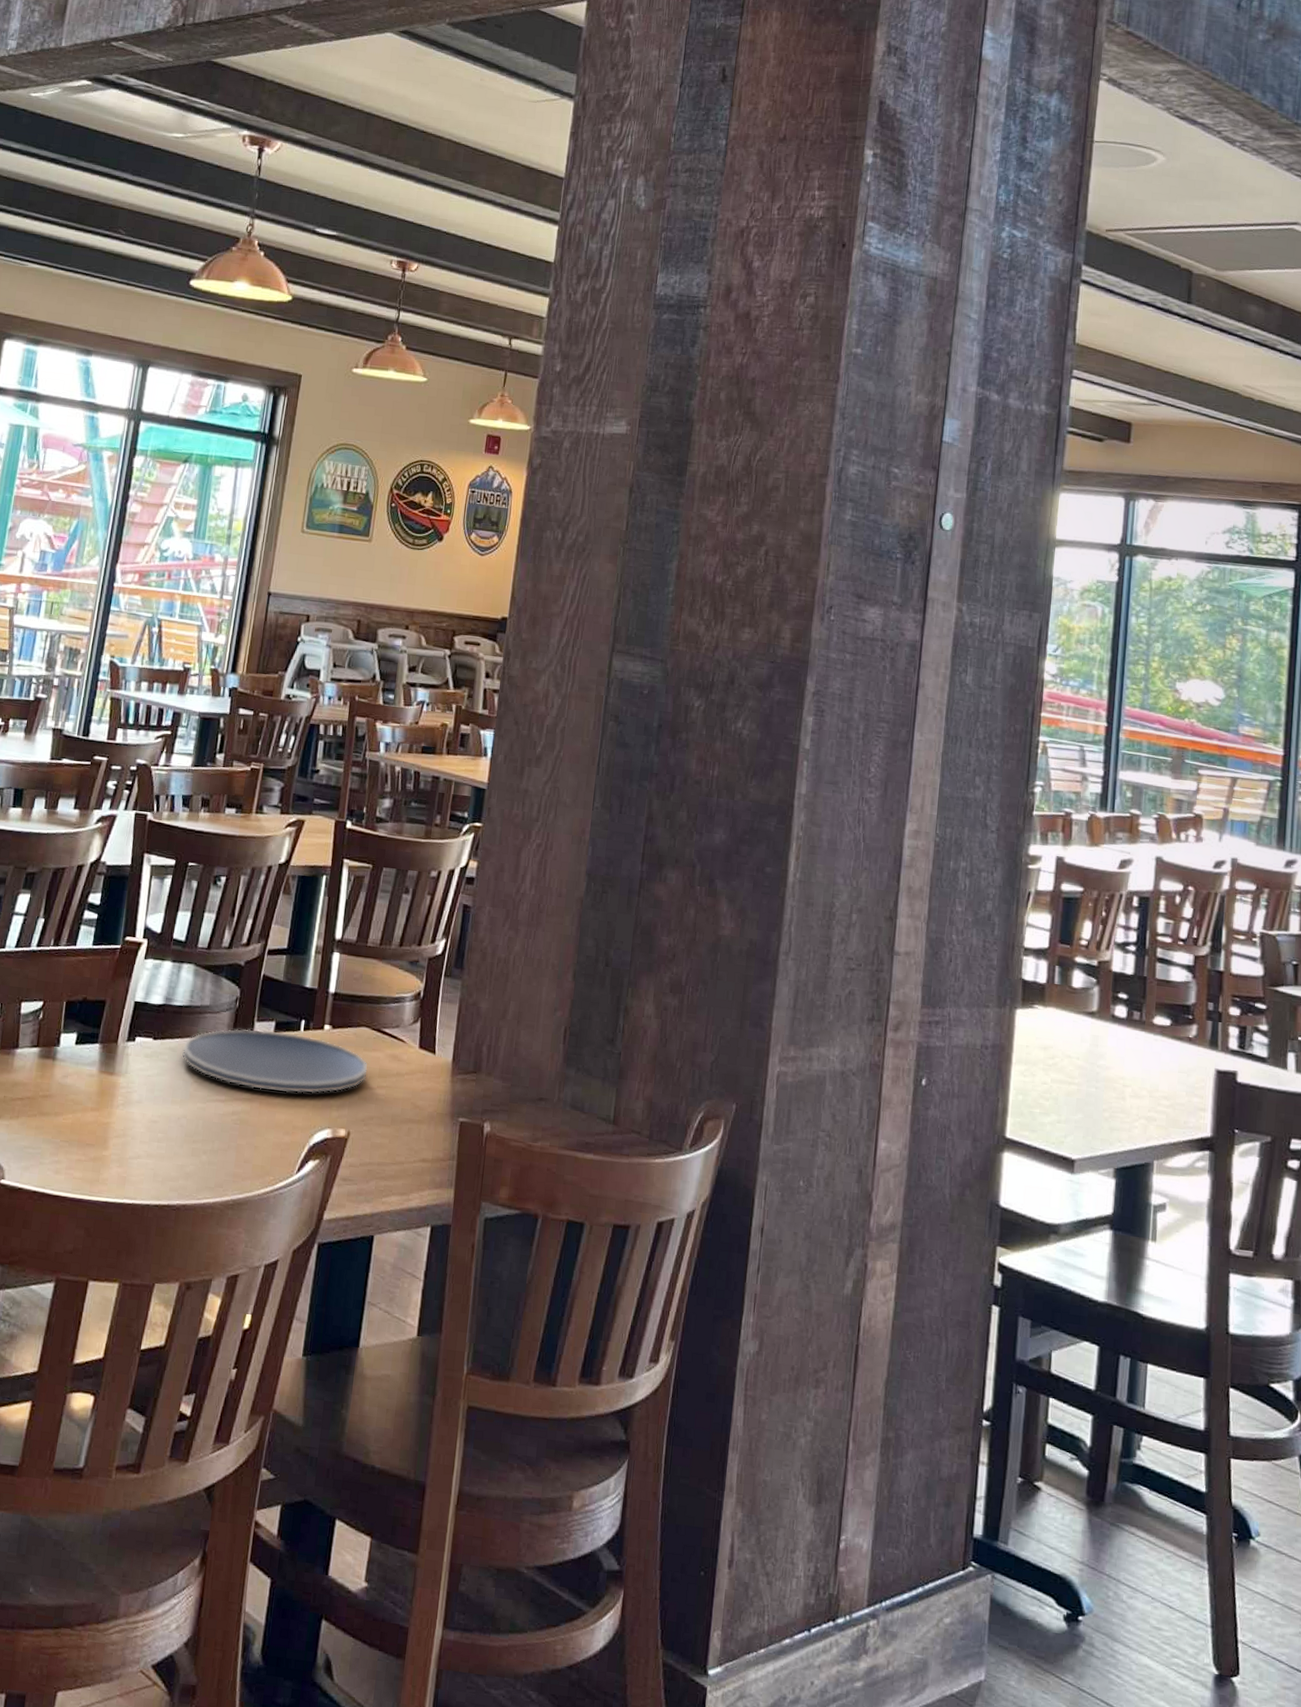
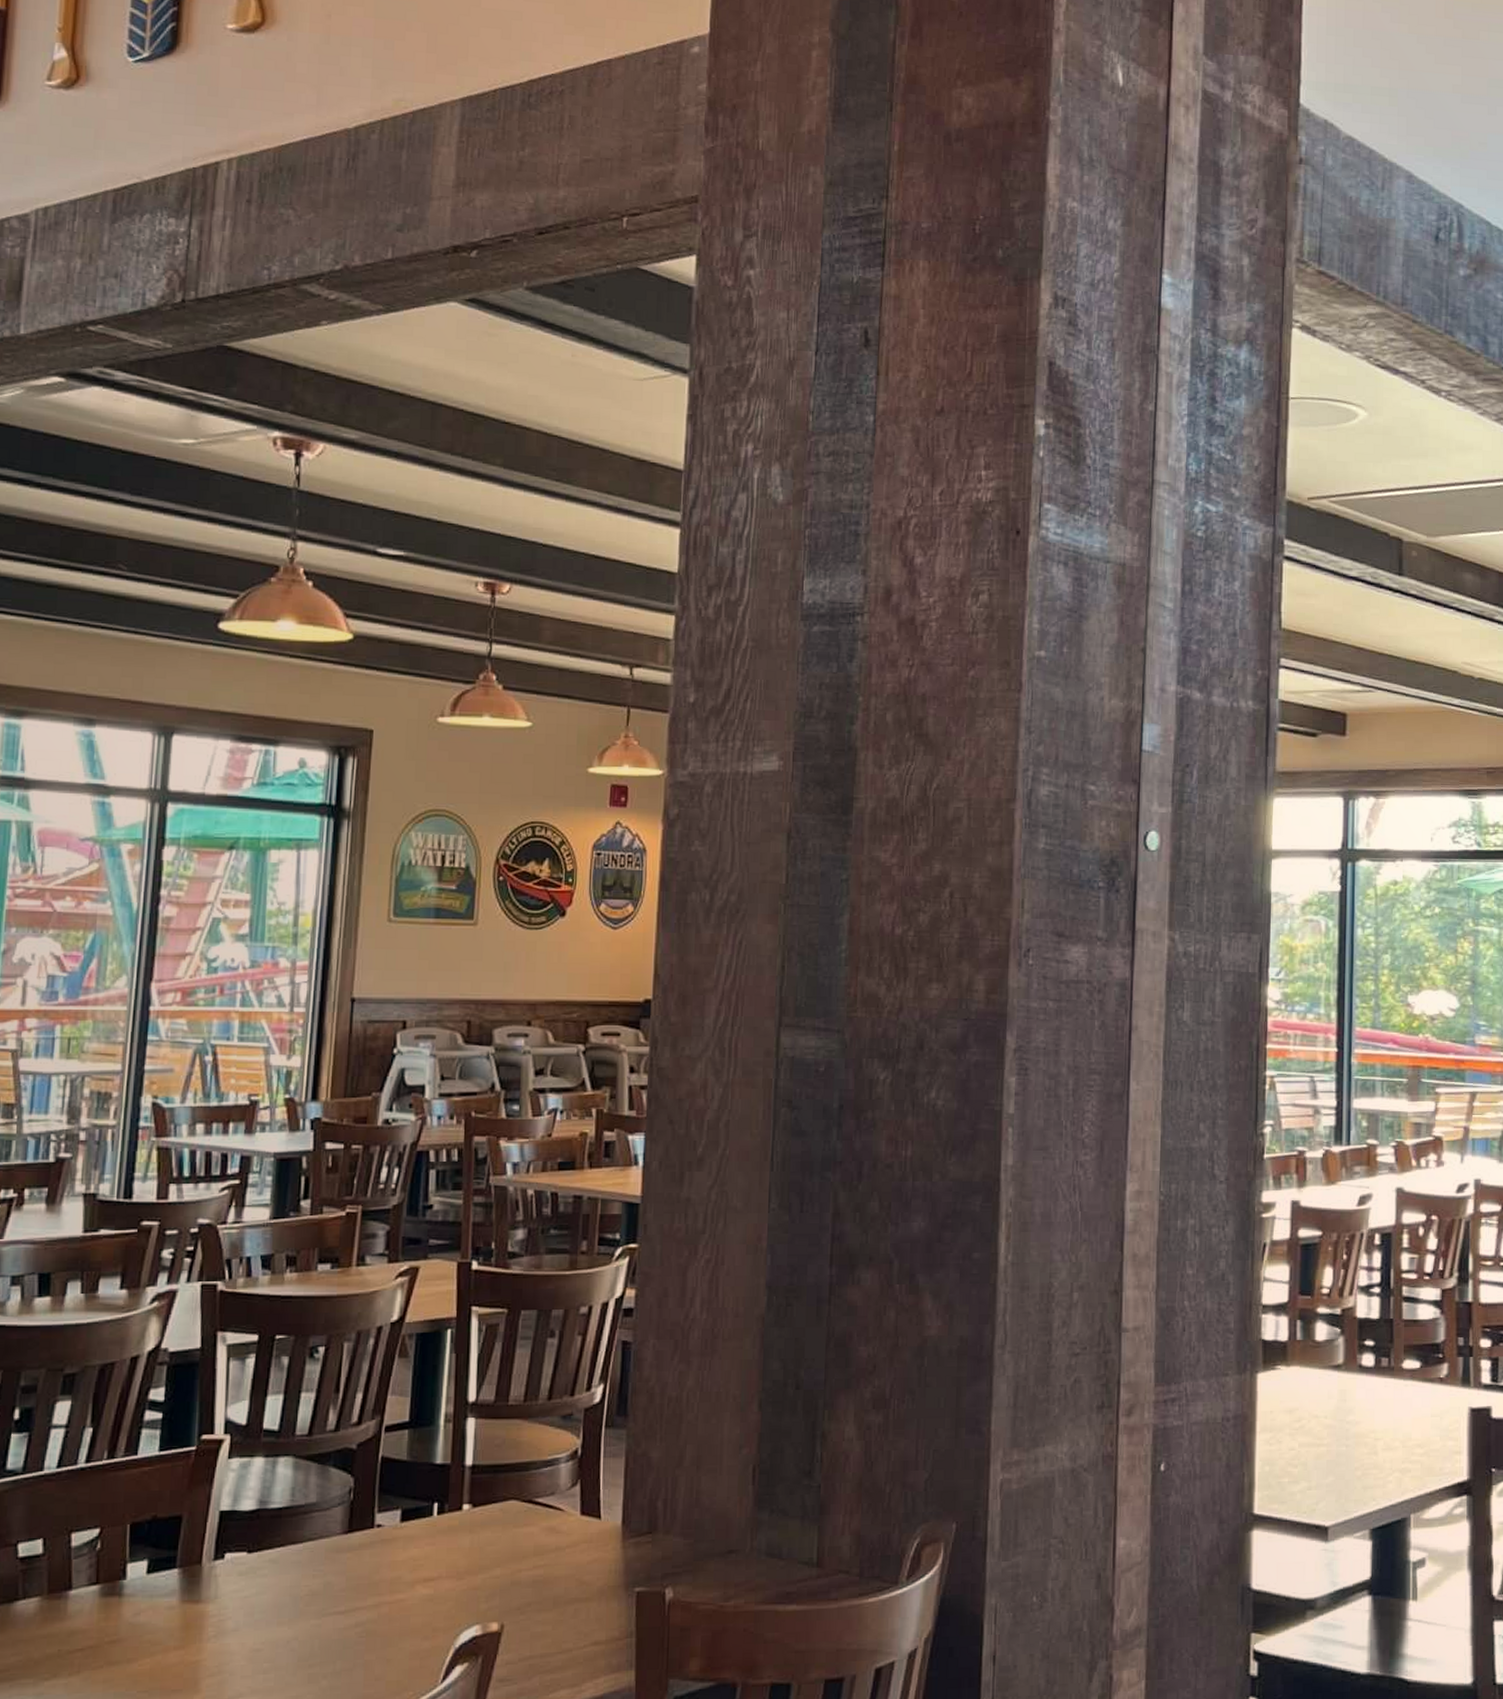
plate: present [181,1029,368,1094] -> none [285,1520,520,1592]

